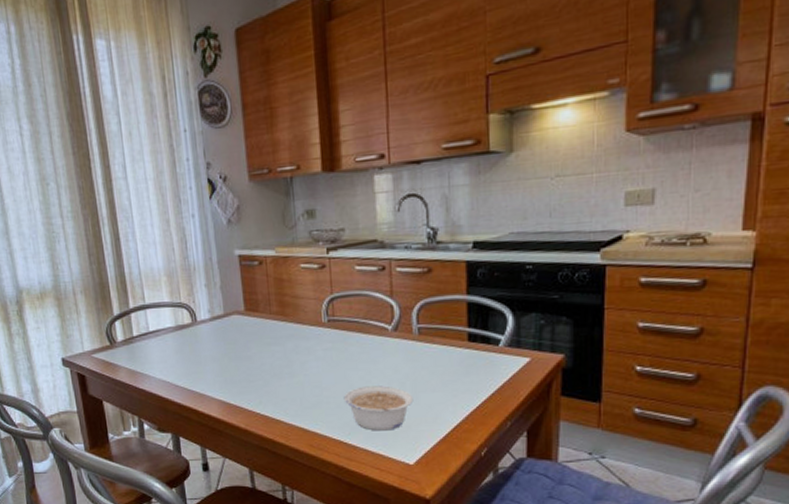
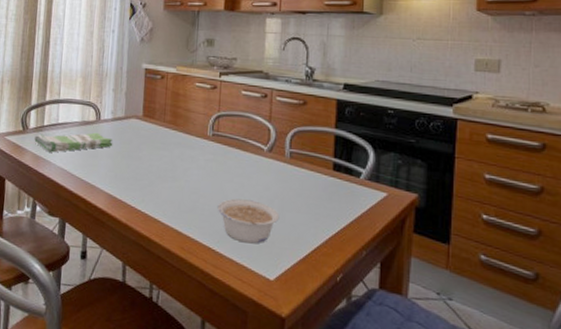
dish towel: none [125,336,216,365] -> present [34,132,113,153]

